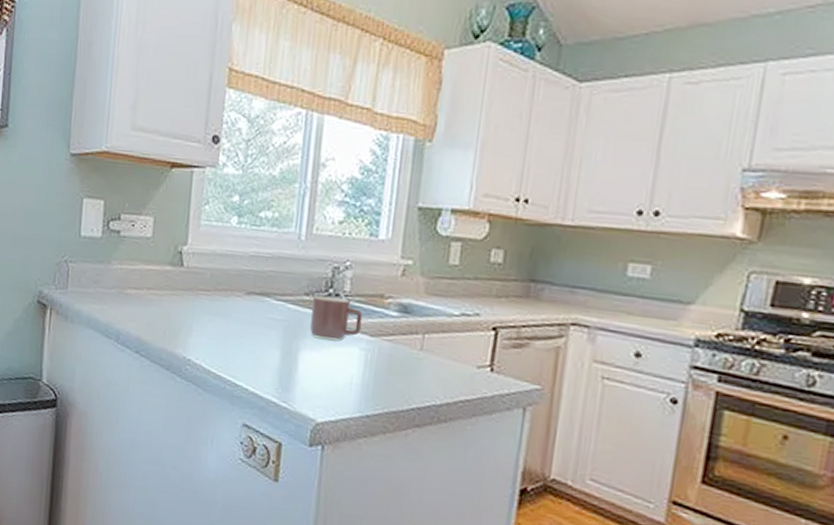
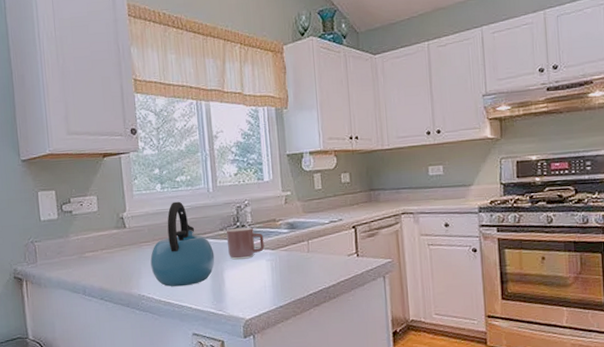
kettle: none [205,244,292,360] -> present [150,201,215,287]

